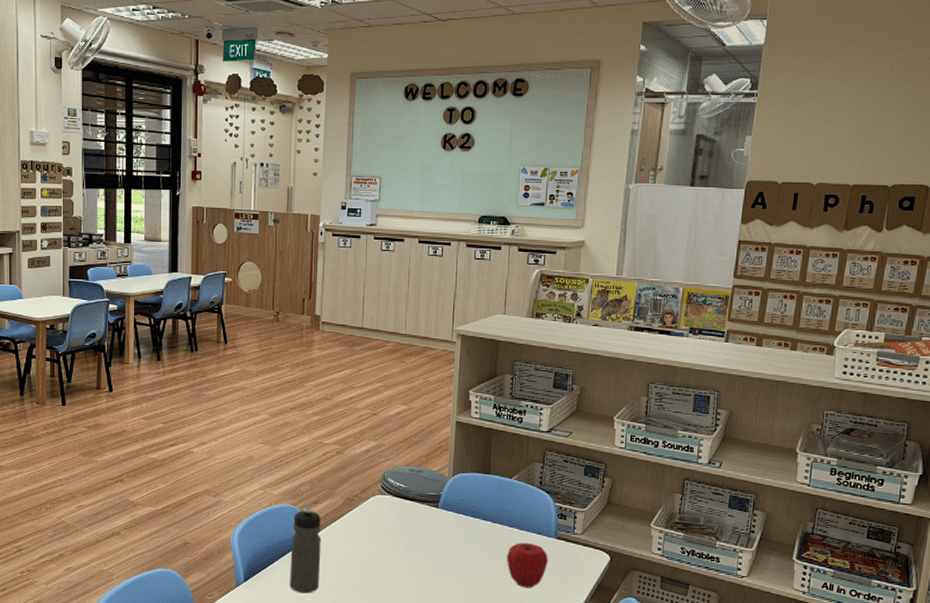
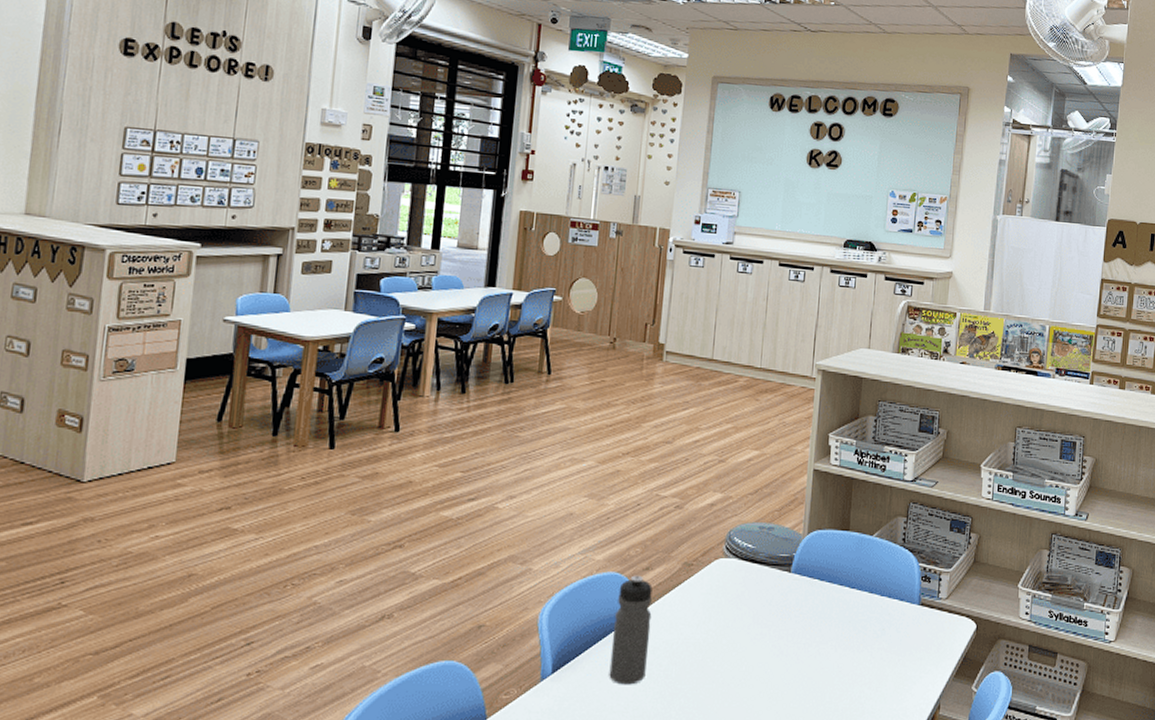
apple: present [506,542,548,588] -> none [865,610,911,666]

